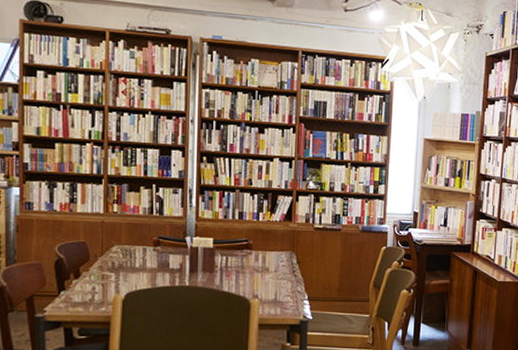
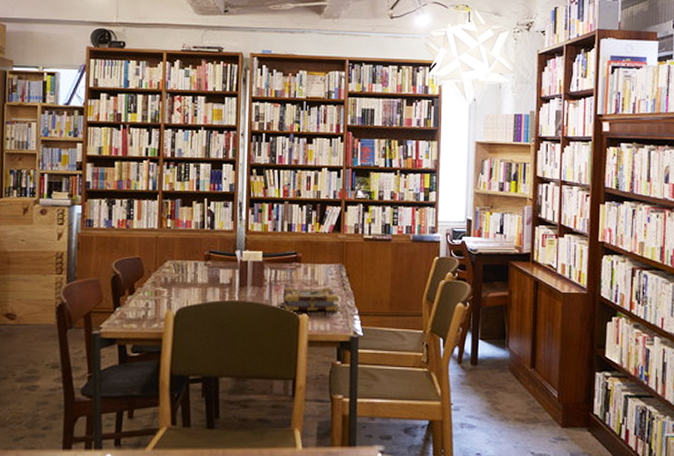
book: none [229,273,290,297] -> present [278,287,340,312]

